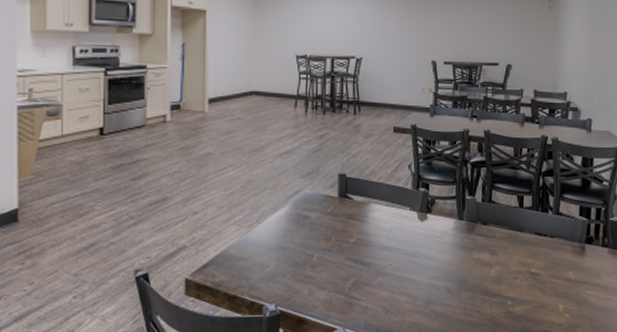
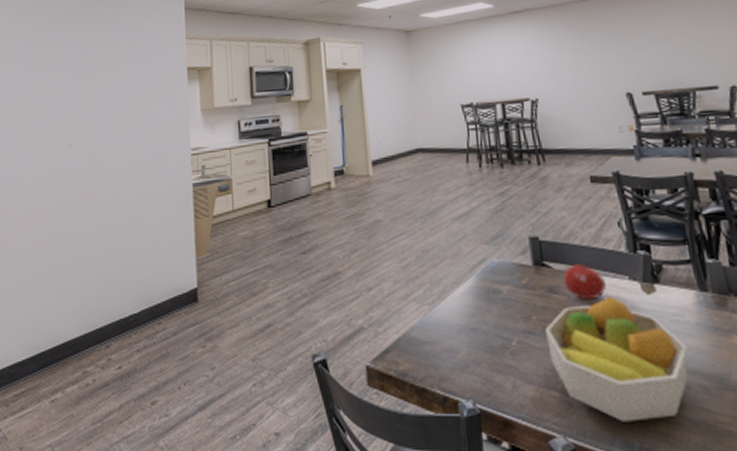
fruit bowl: none [341,223,442,316] -> present [545,296,688,422]
fruit: none [360,197,392,226] -> present [563,263,606,301]

